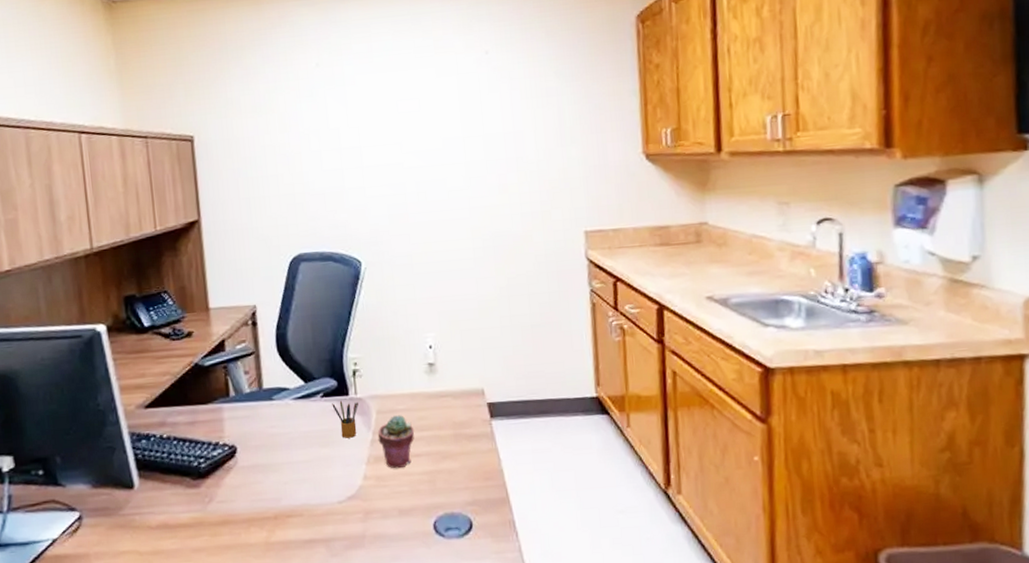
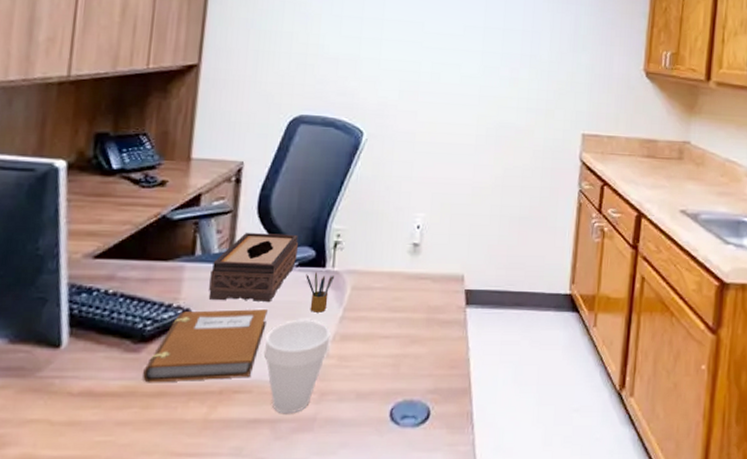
notebook: none [206,439,304,514] -> present [143,309,267,383]
tissue box: none [246,367,321,435] -> present [208,232,299,301]
cup: none [305,446,366,533] -> present [263,320,331,414]
potted succulent: present [377,415,415,469] -> none [348,293,388,350]

